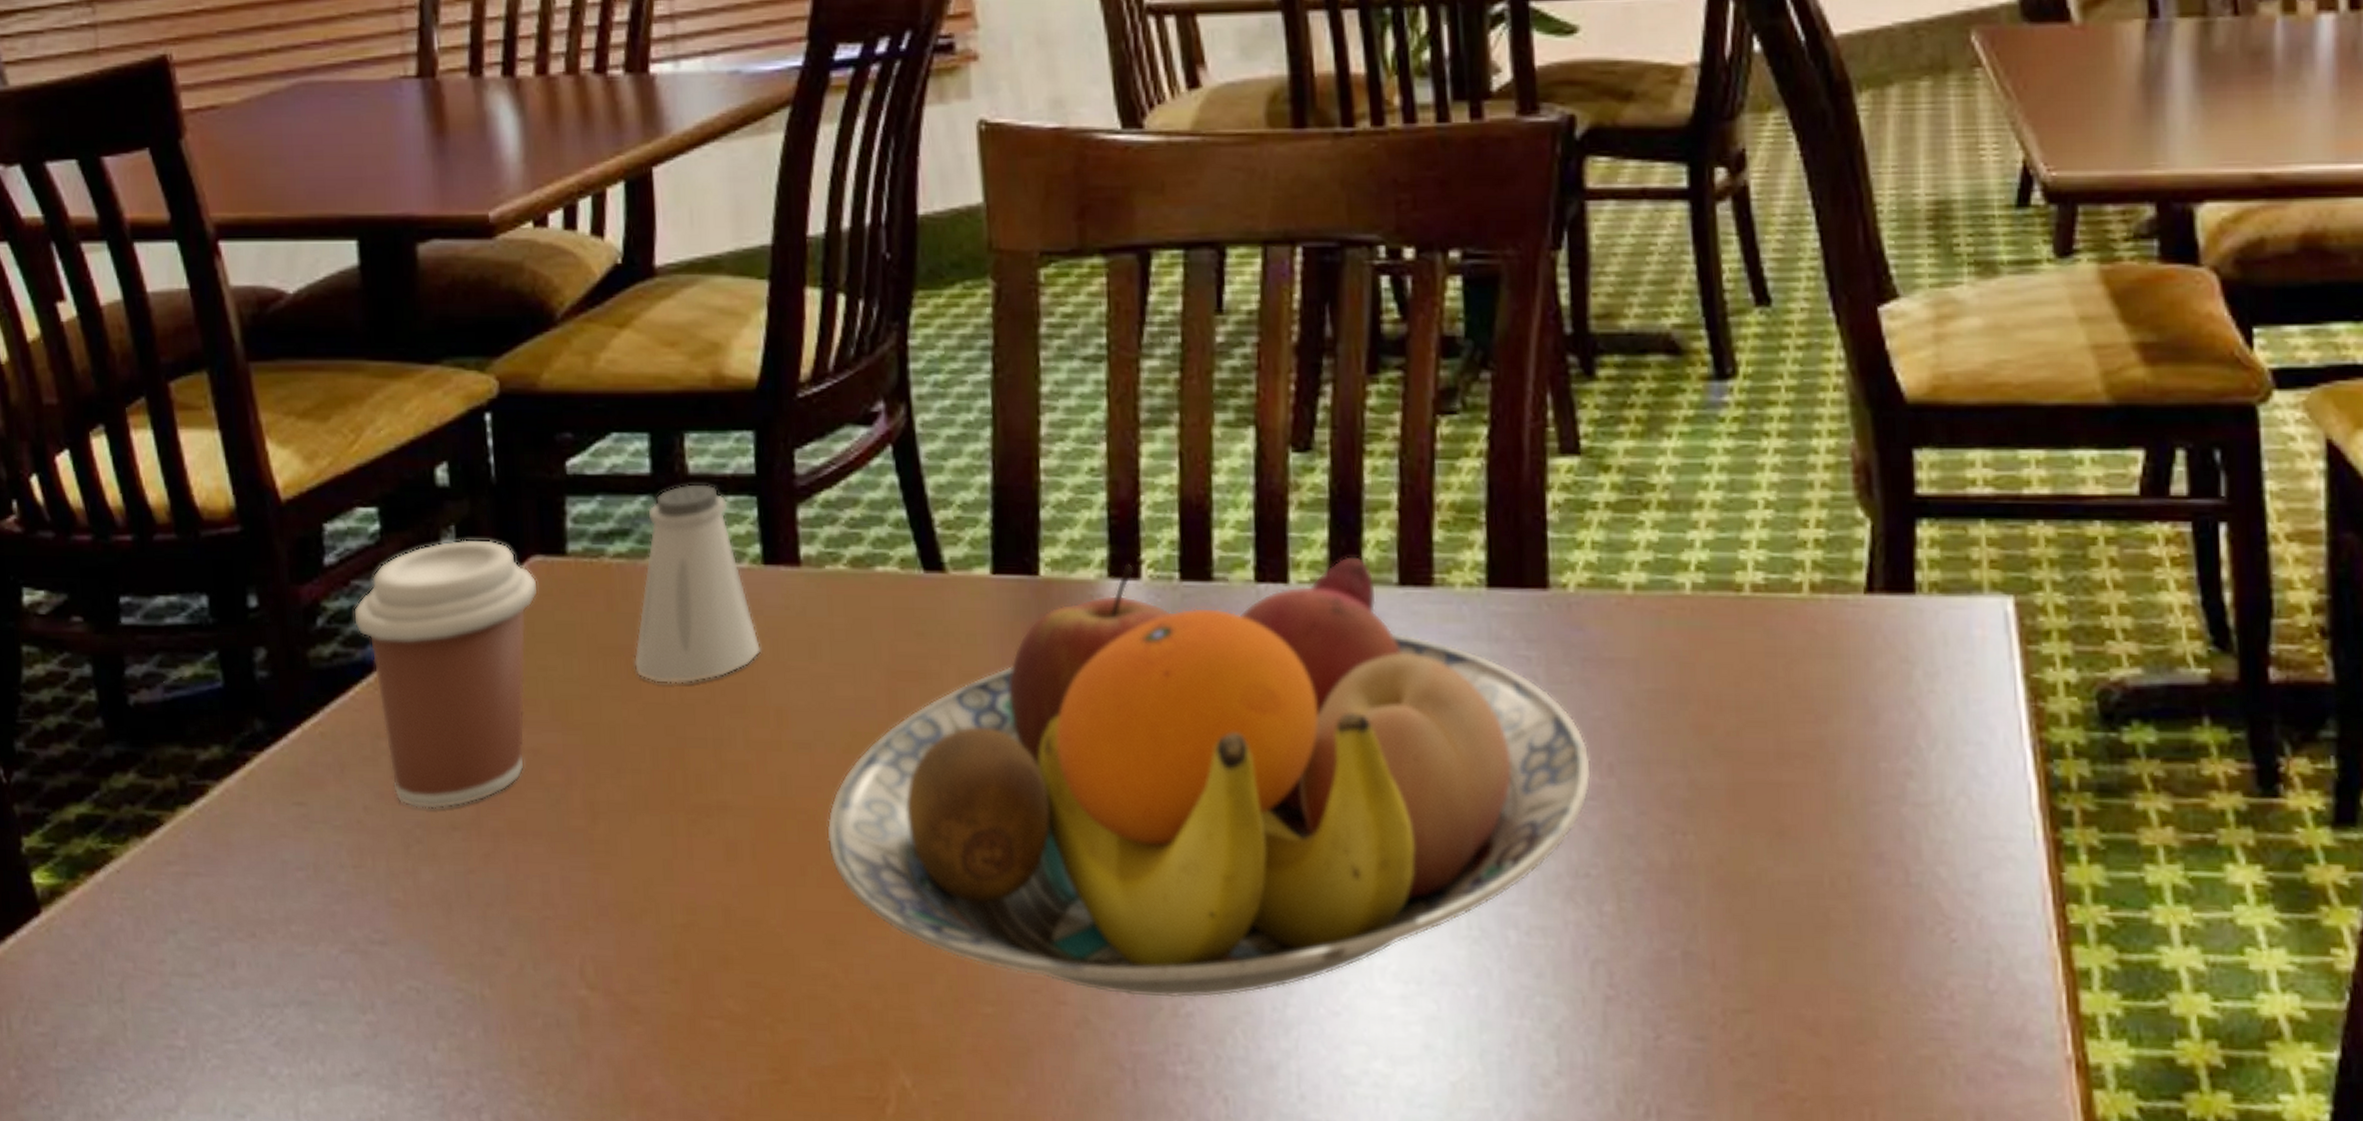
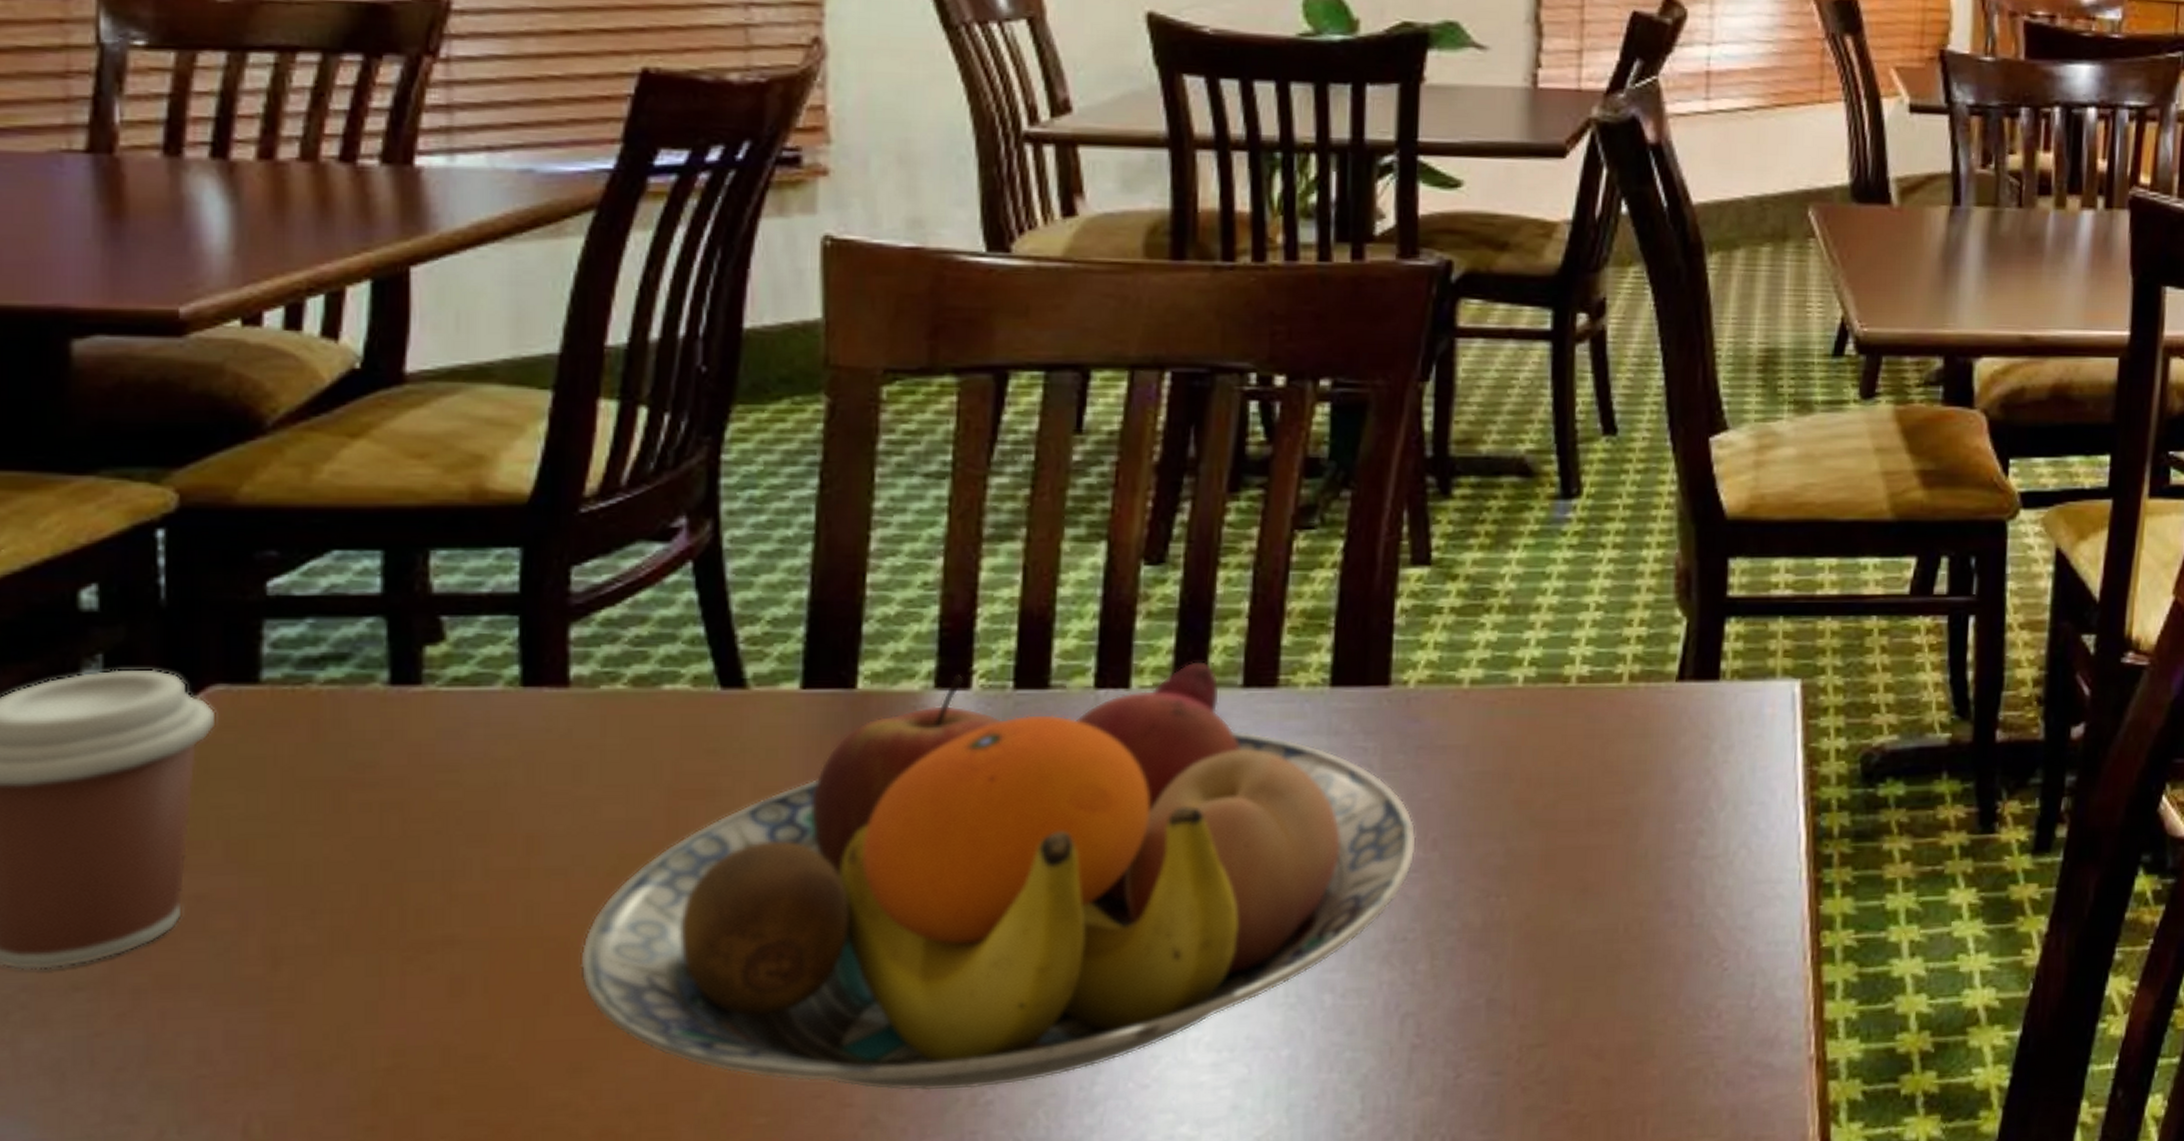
saltshaker: present [633,483,762,684] -> none [343,603,513,816]

